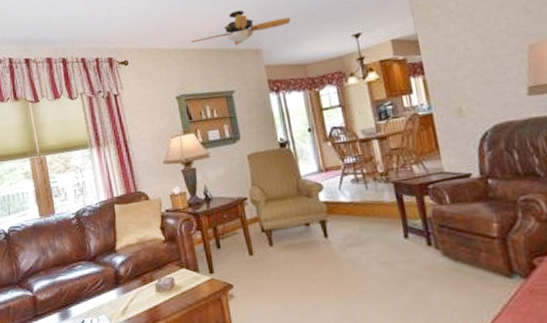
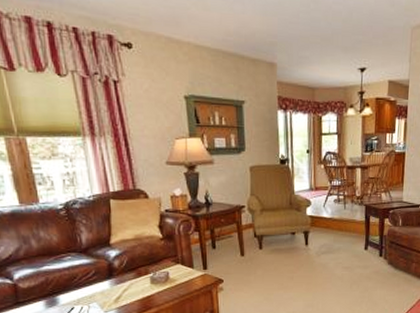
ceiling fan: present [190,9,291,46] -> none [205,14,308,54]

